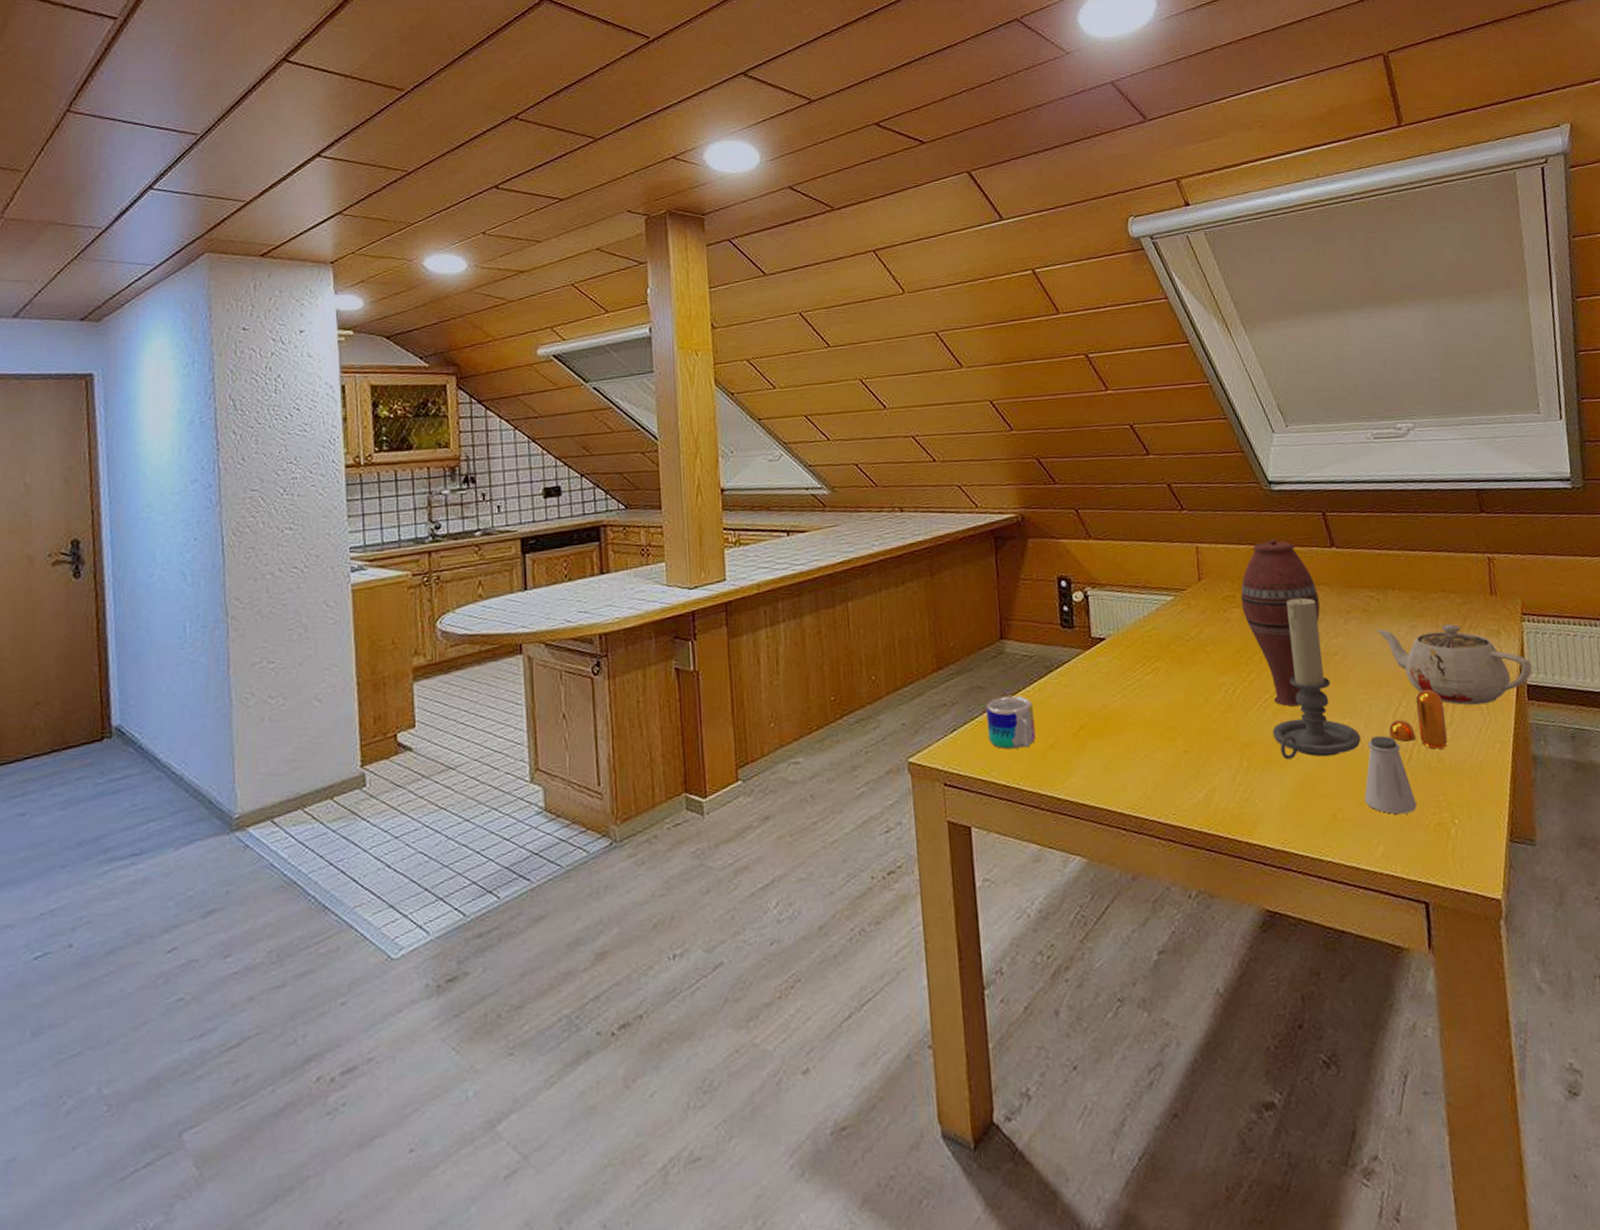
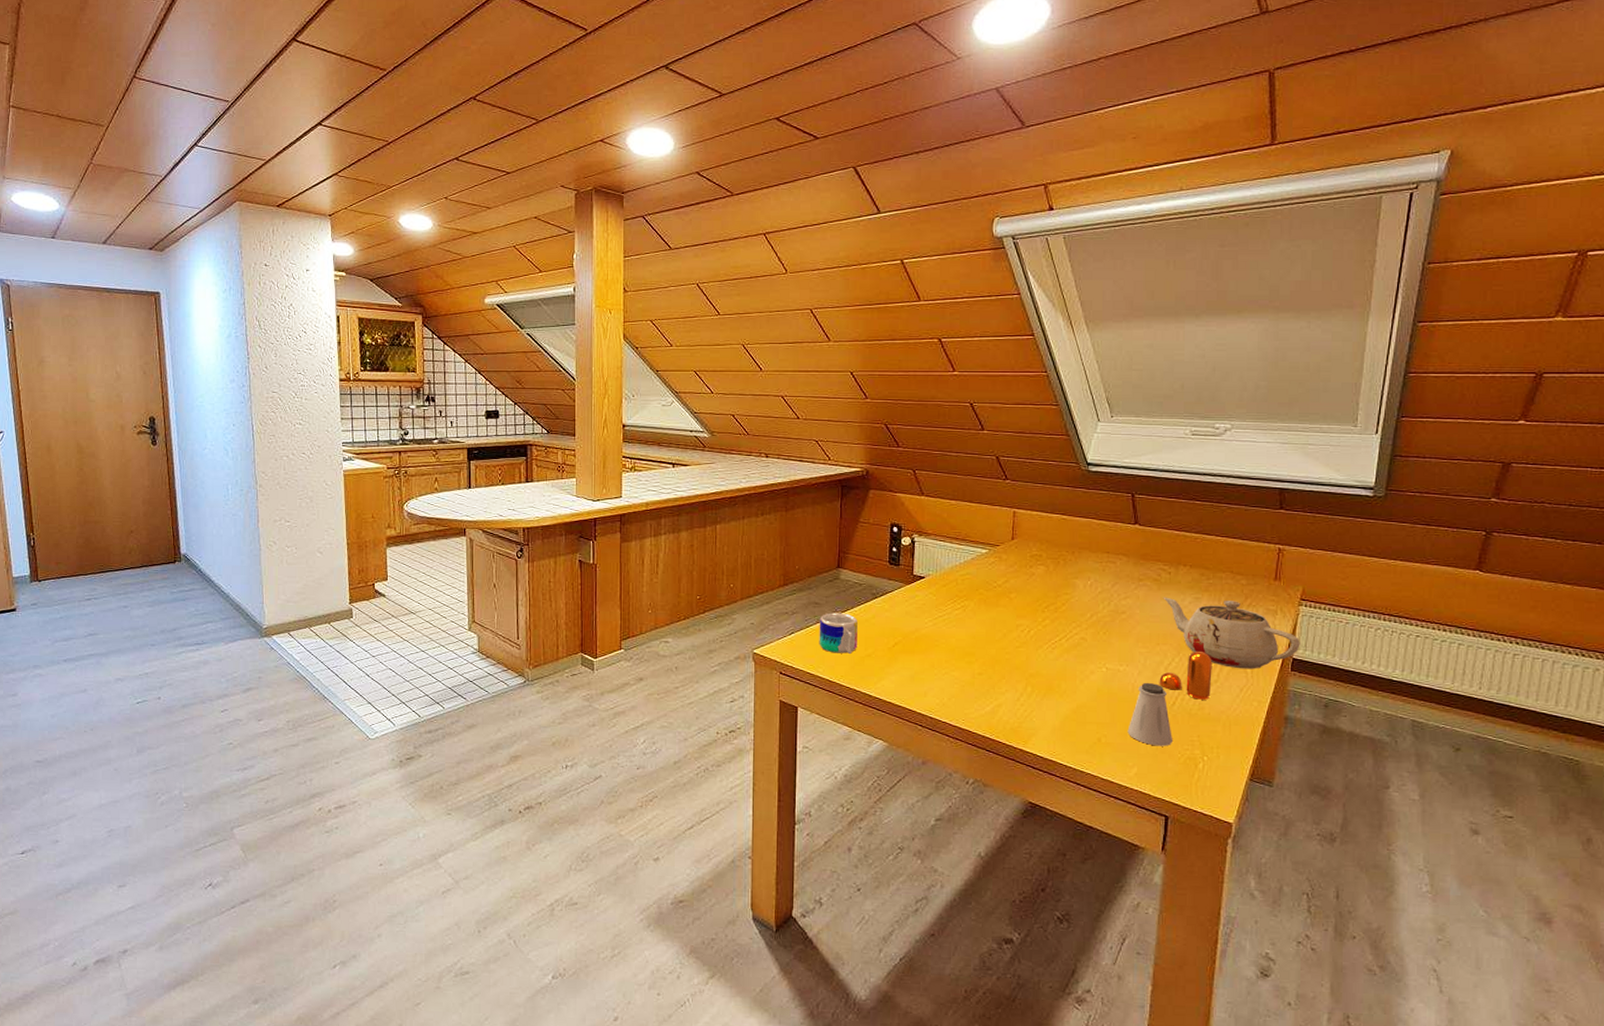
vase: present [1240,539,1320,707] -> none [1046,512,1116,650]
candle holder: present [1272,597,1361,760] -> none [1056,563,1133,694]

